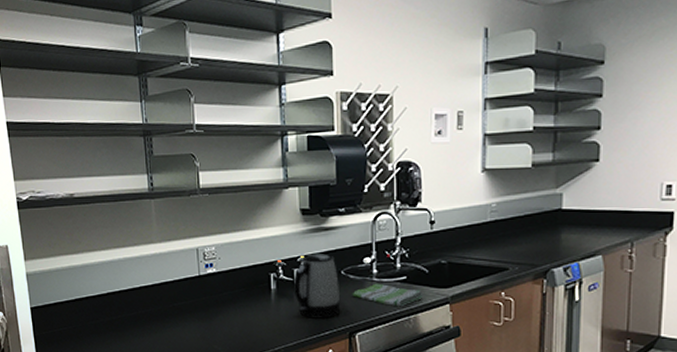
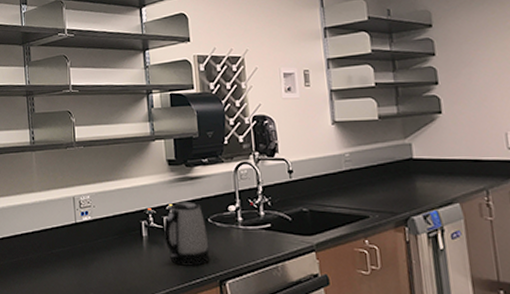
dish towel: present [352,283,424,307] -> none [219,230,289,255]

